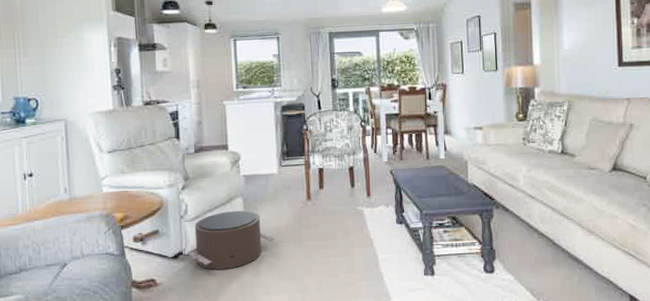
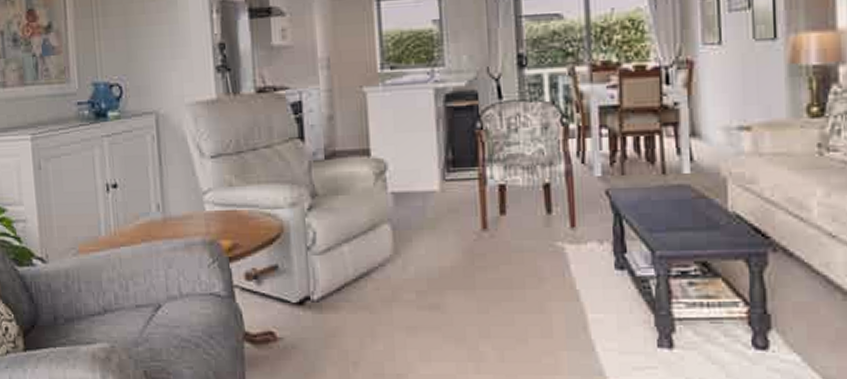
pouf: present [187,210,276,270] -> none [316,242,438,323]

